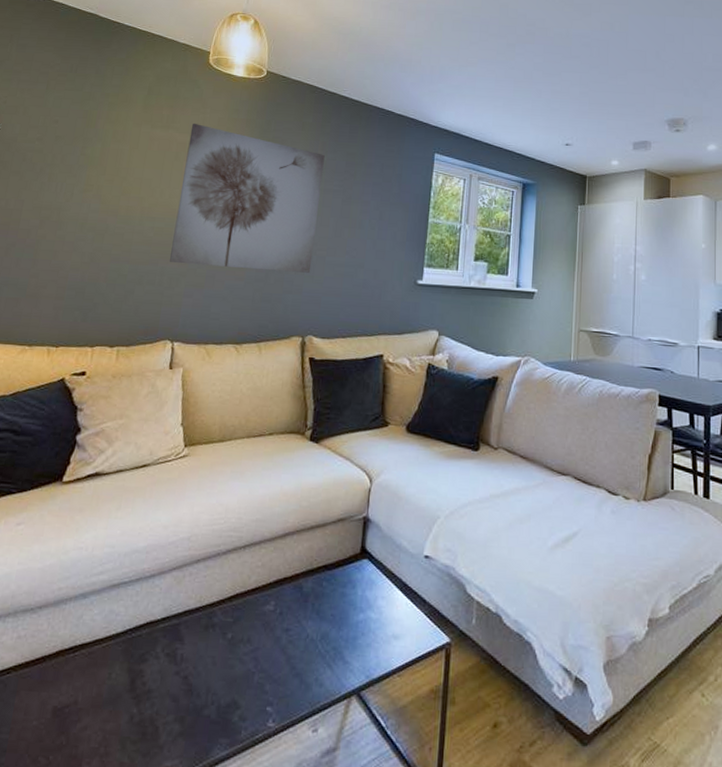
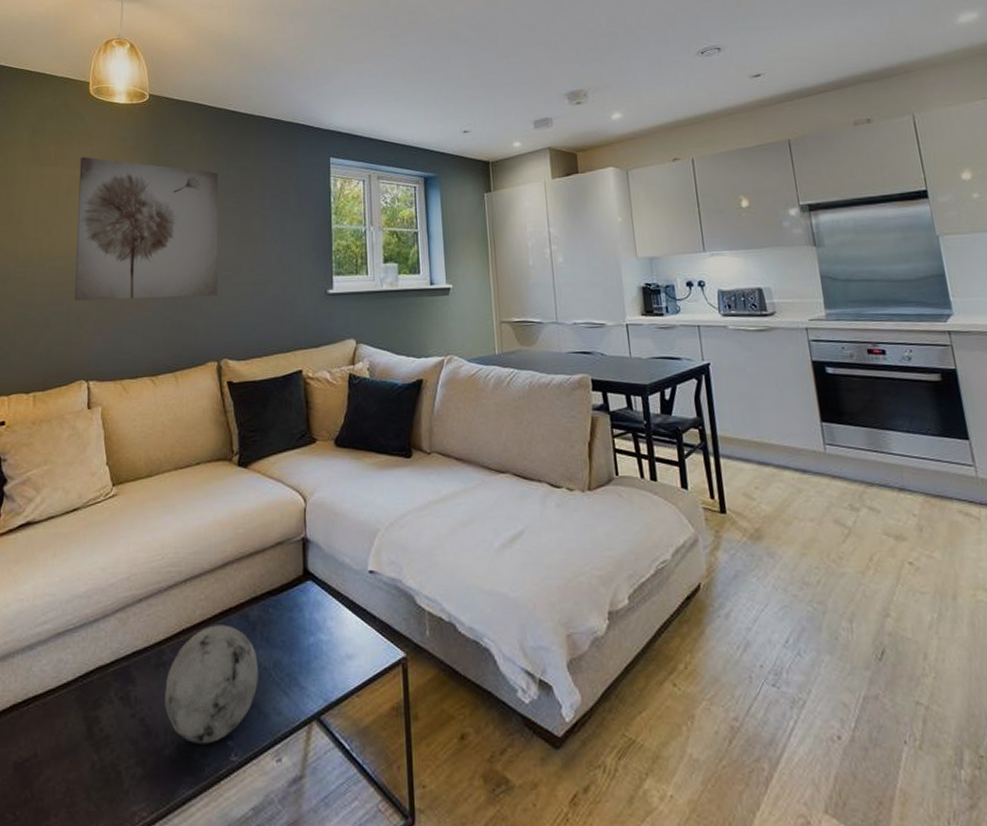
decorative orb: none [209,592,306,708] -> present [165,624,259,744]

